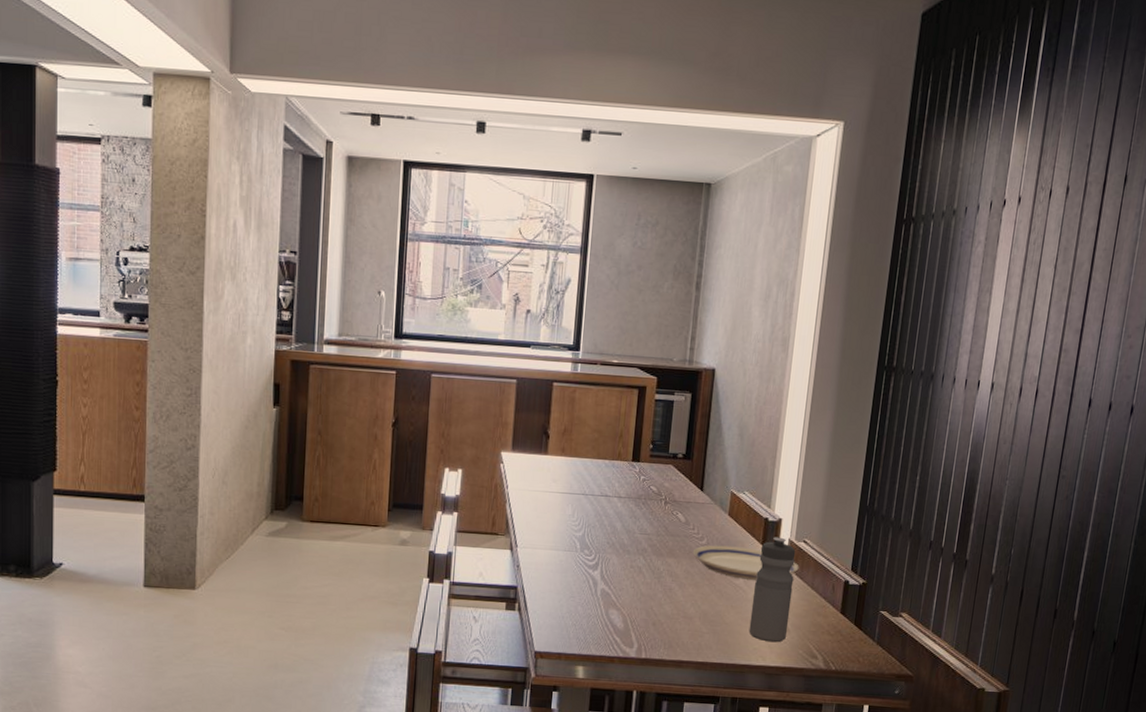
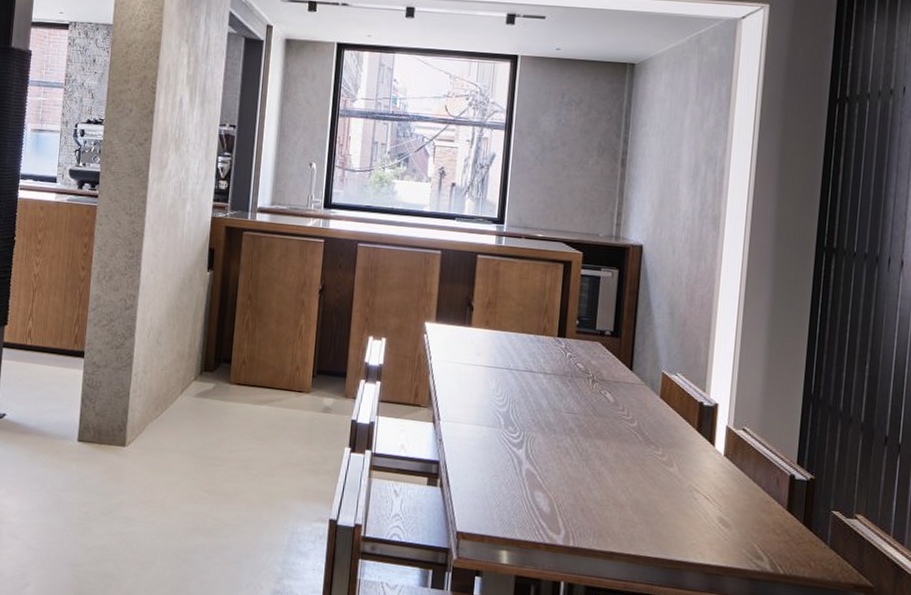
plate: present [692,545,799,580] -> none [622,428,739,469]
water bottle: present [748,537,796,643] -> none [685,423,735,539]

